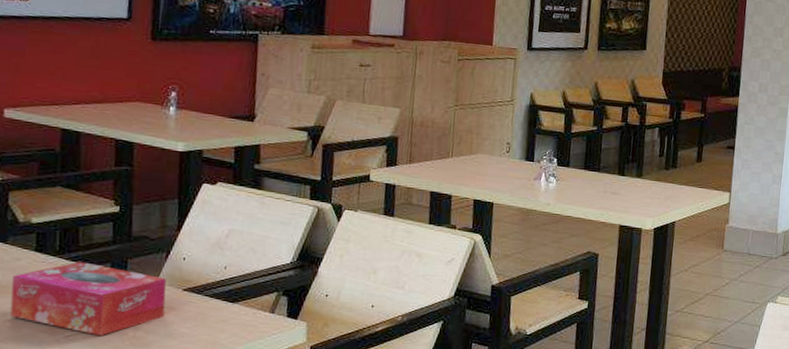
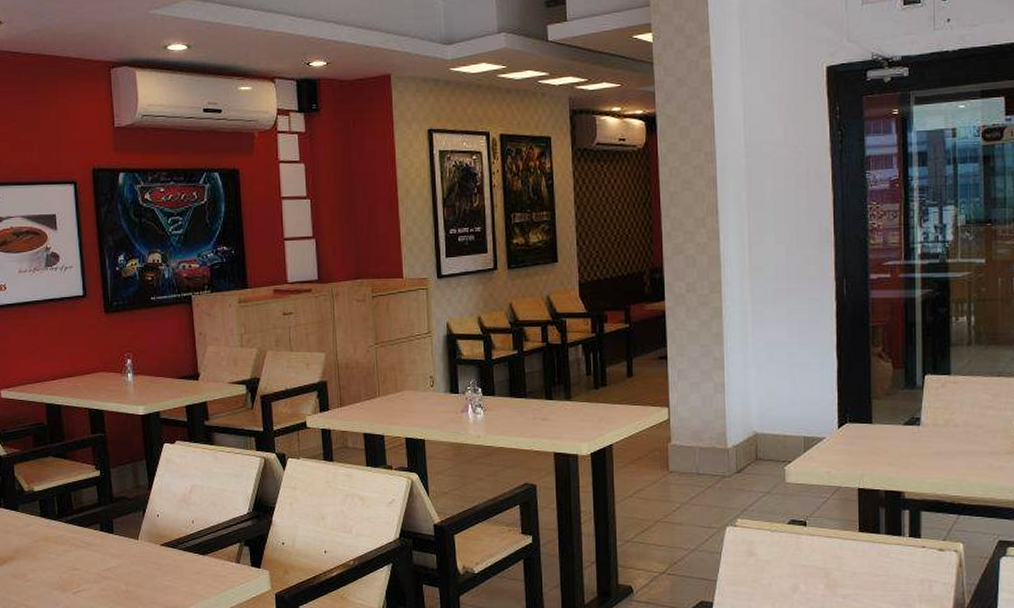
tissue box: present [10,262,166,337] -> none [26,524,148,592]

